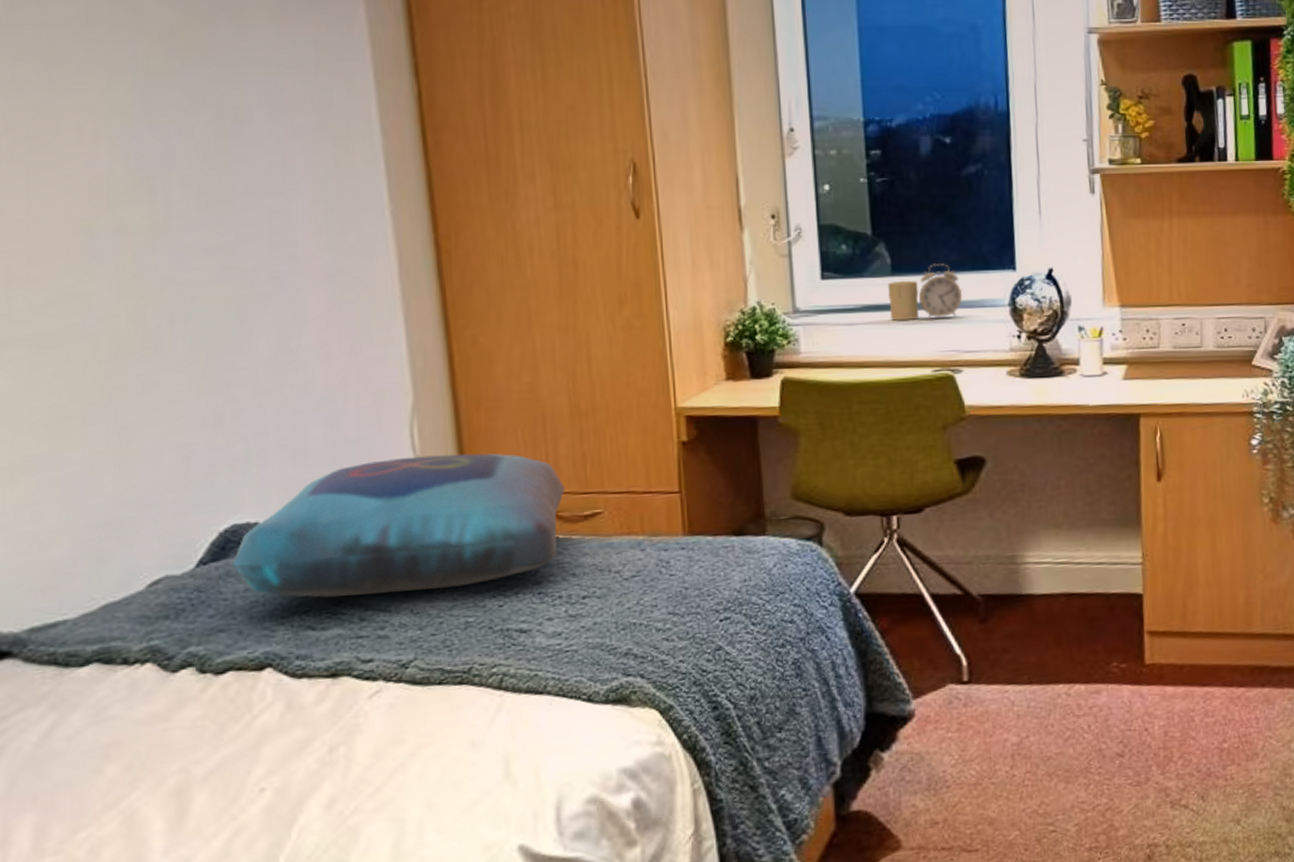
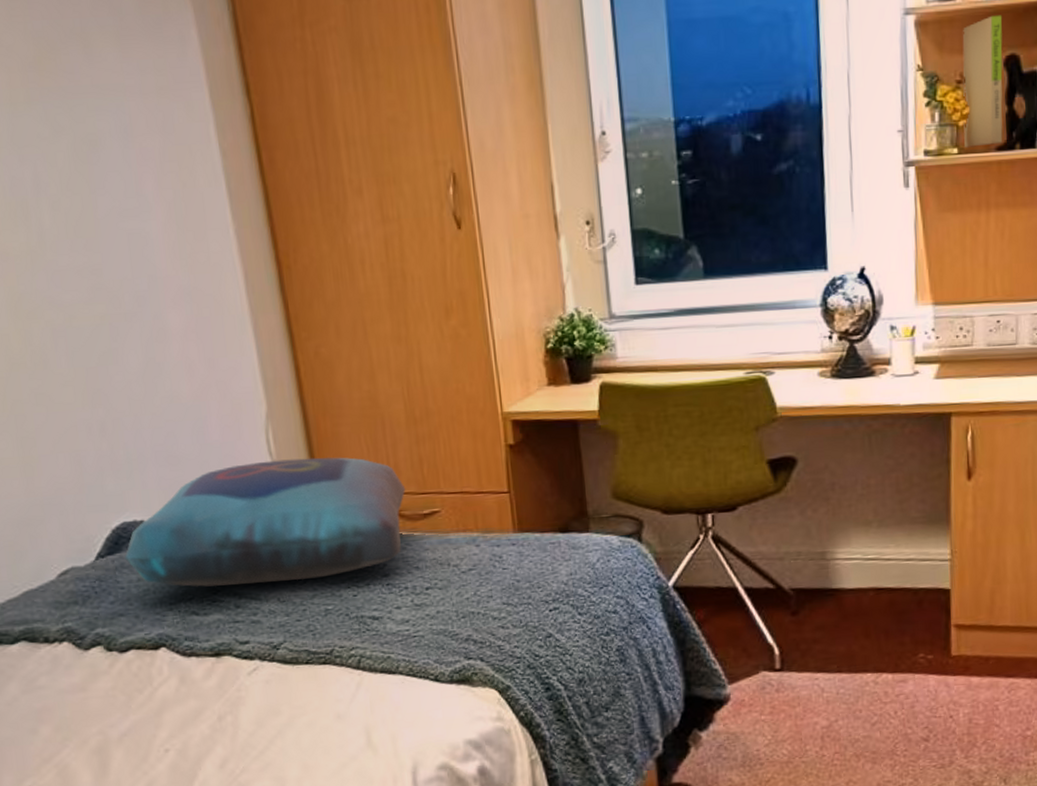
candle: present [888,280,919,321] -> none [700,283,732,324]
alarm clock: present [918,263,963,319] -> none [730,265,774,322]
book: none [1143,38,1183,158] -> present [962,15,1003,148]

